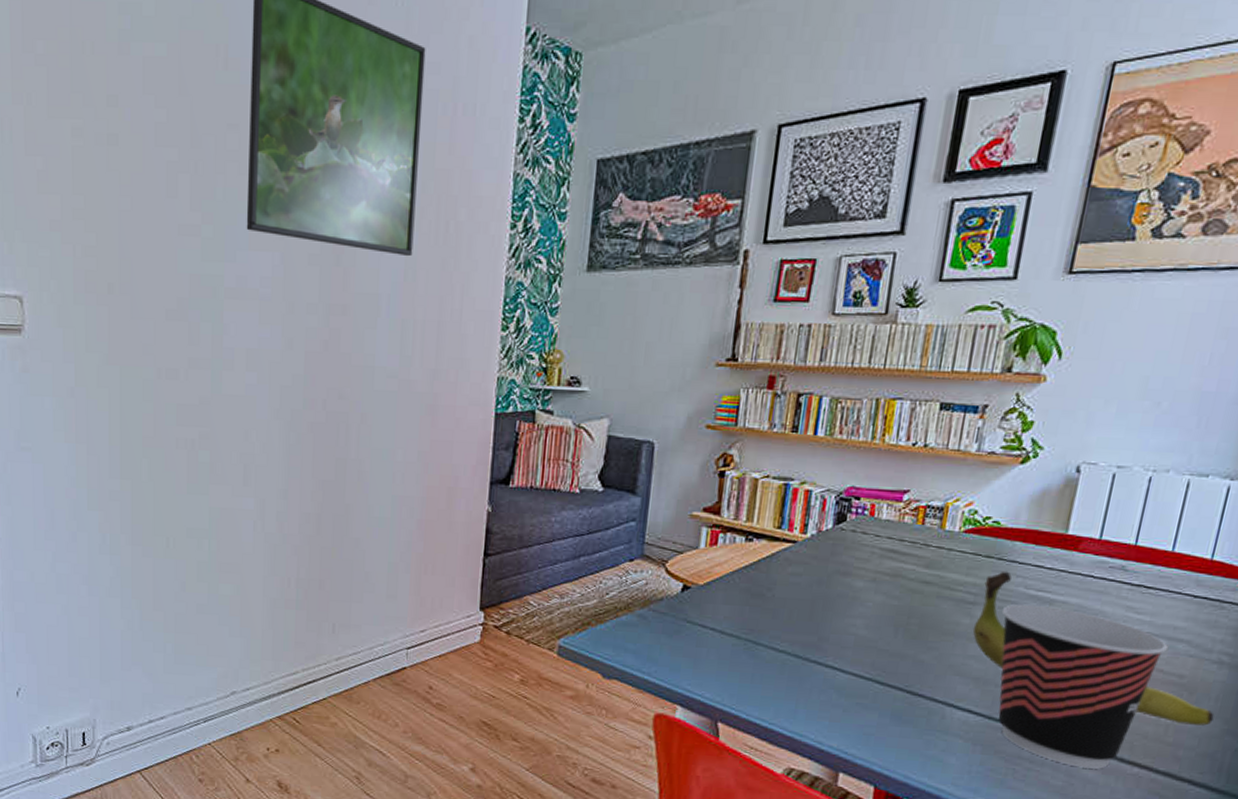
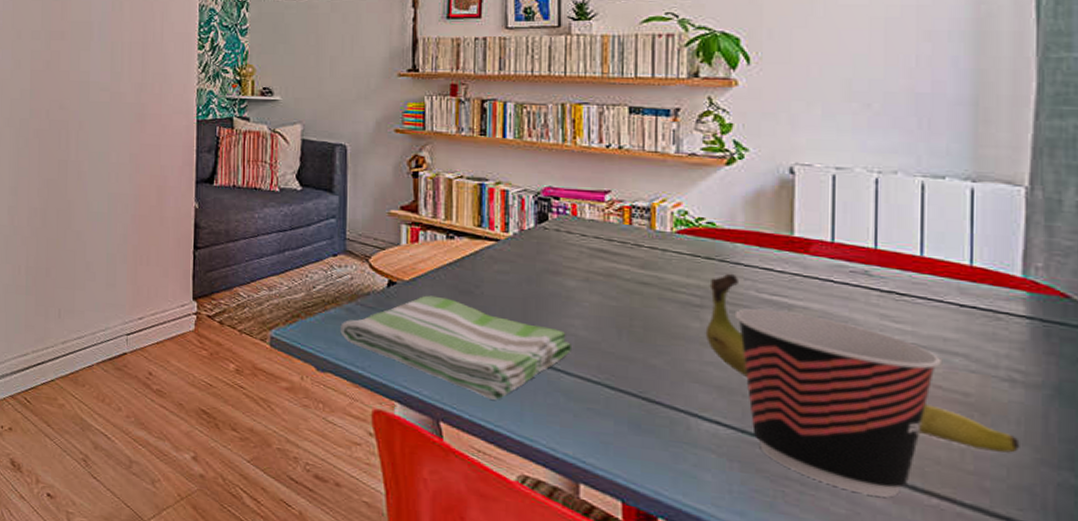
dish towel: none [630,599,850,699] -> present [340,295,571,400]

